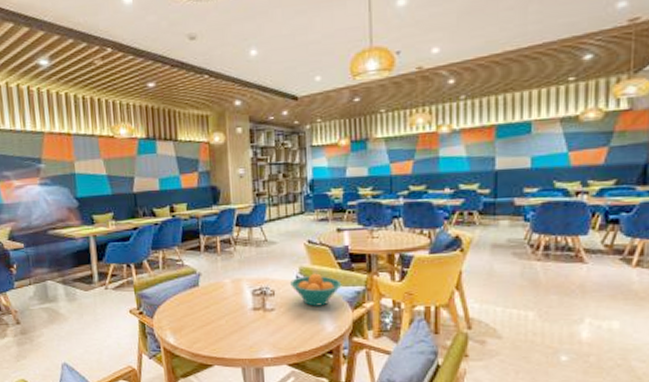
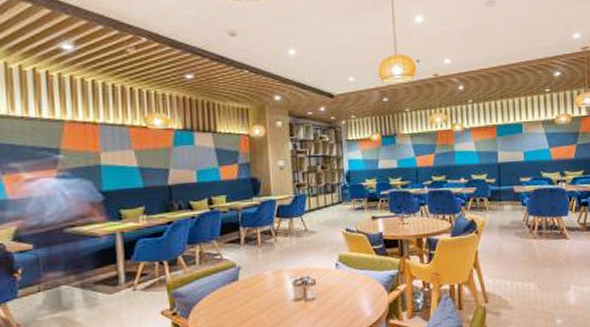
fruit bowl: present [290,273,342,306] -> none [330,260,378,293]

